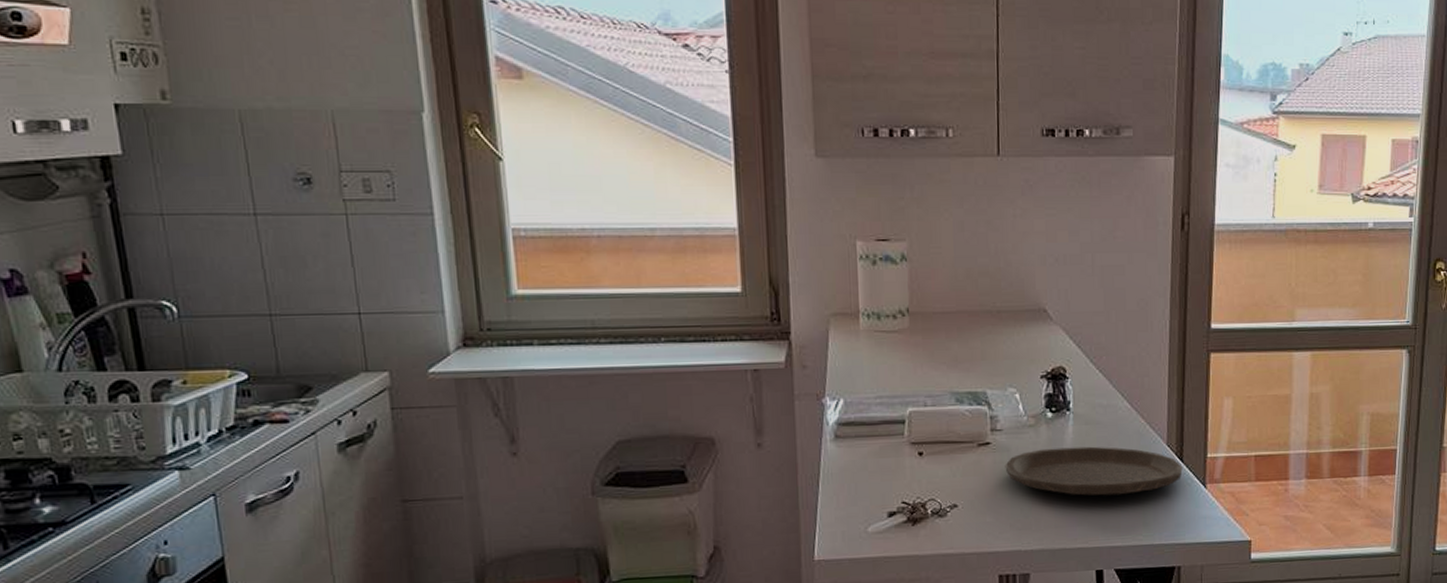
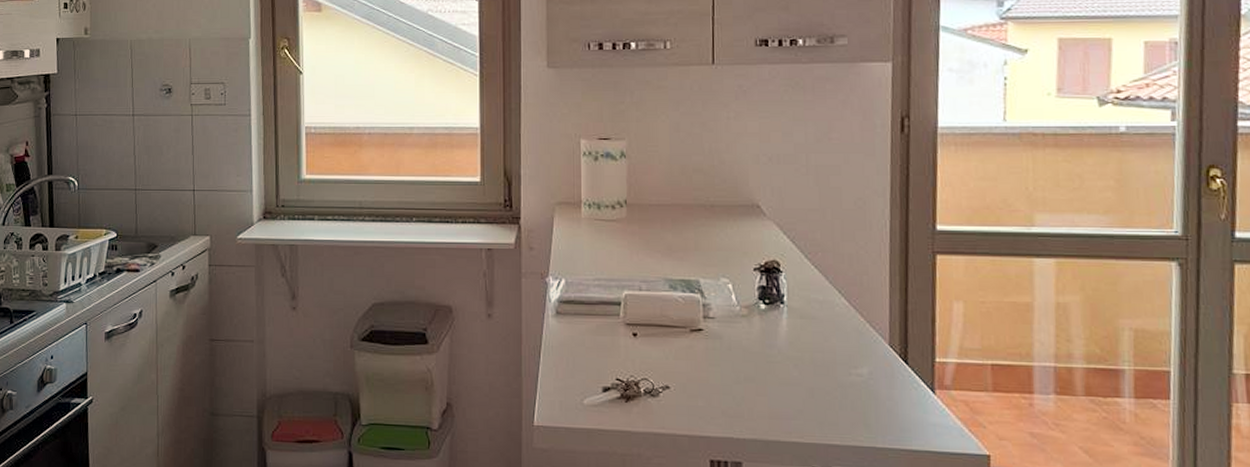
plate: present [1005,446,1183,496] -> none [717,339,908,393]

